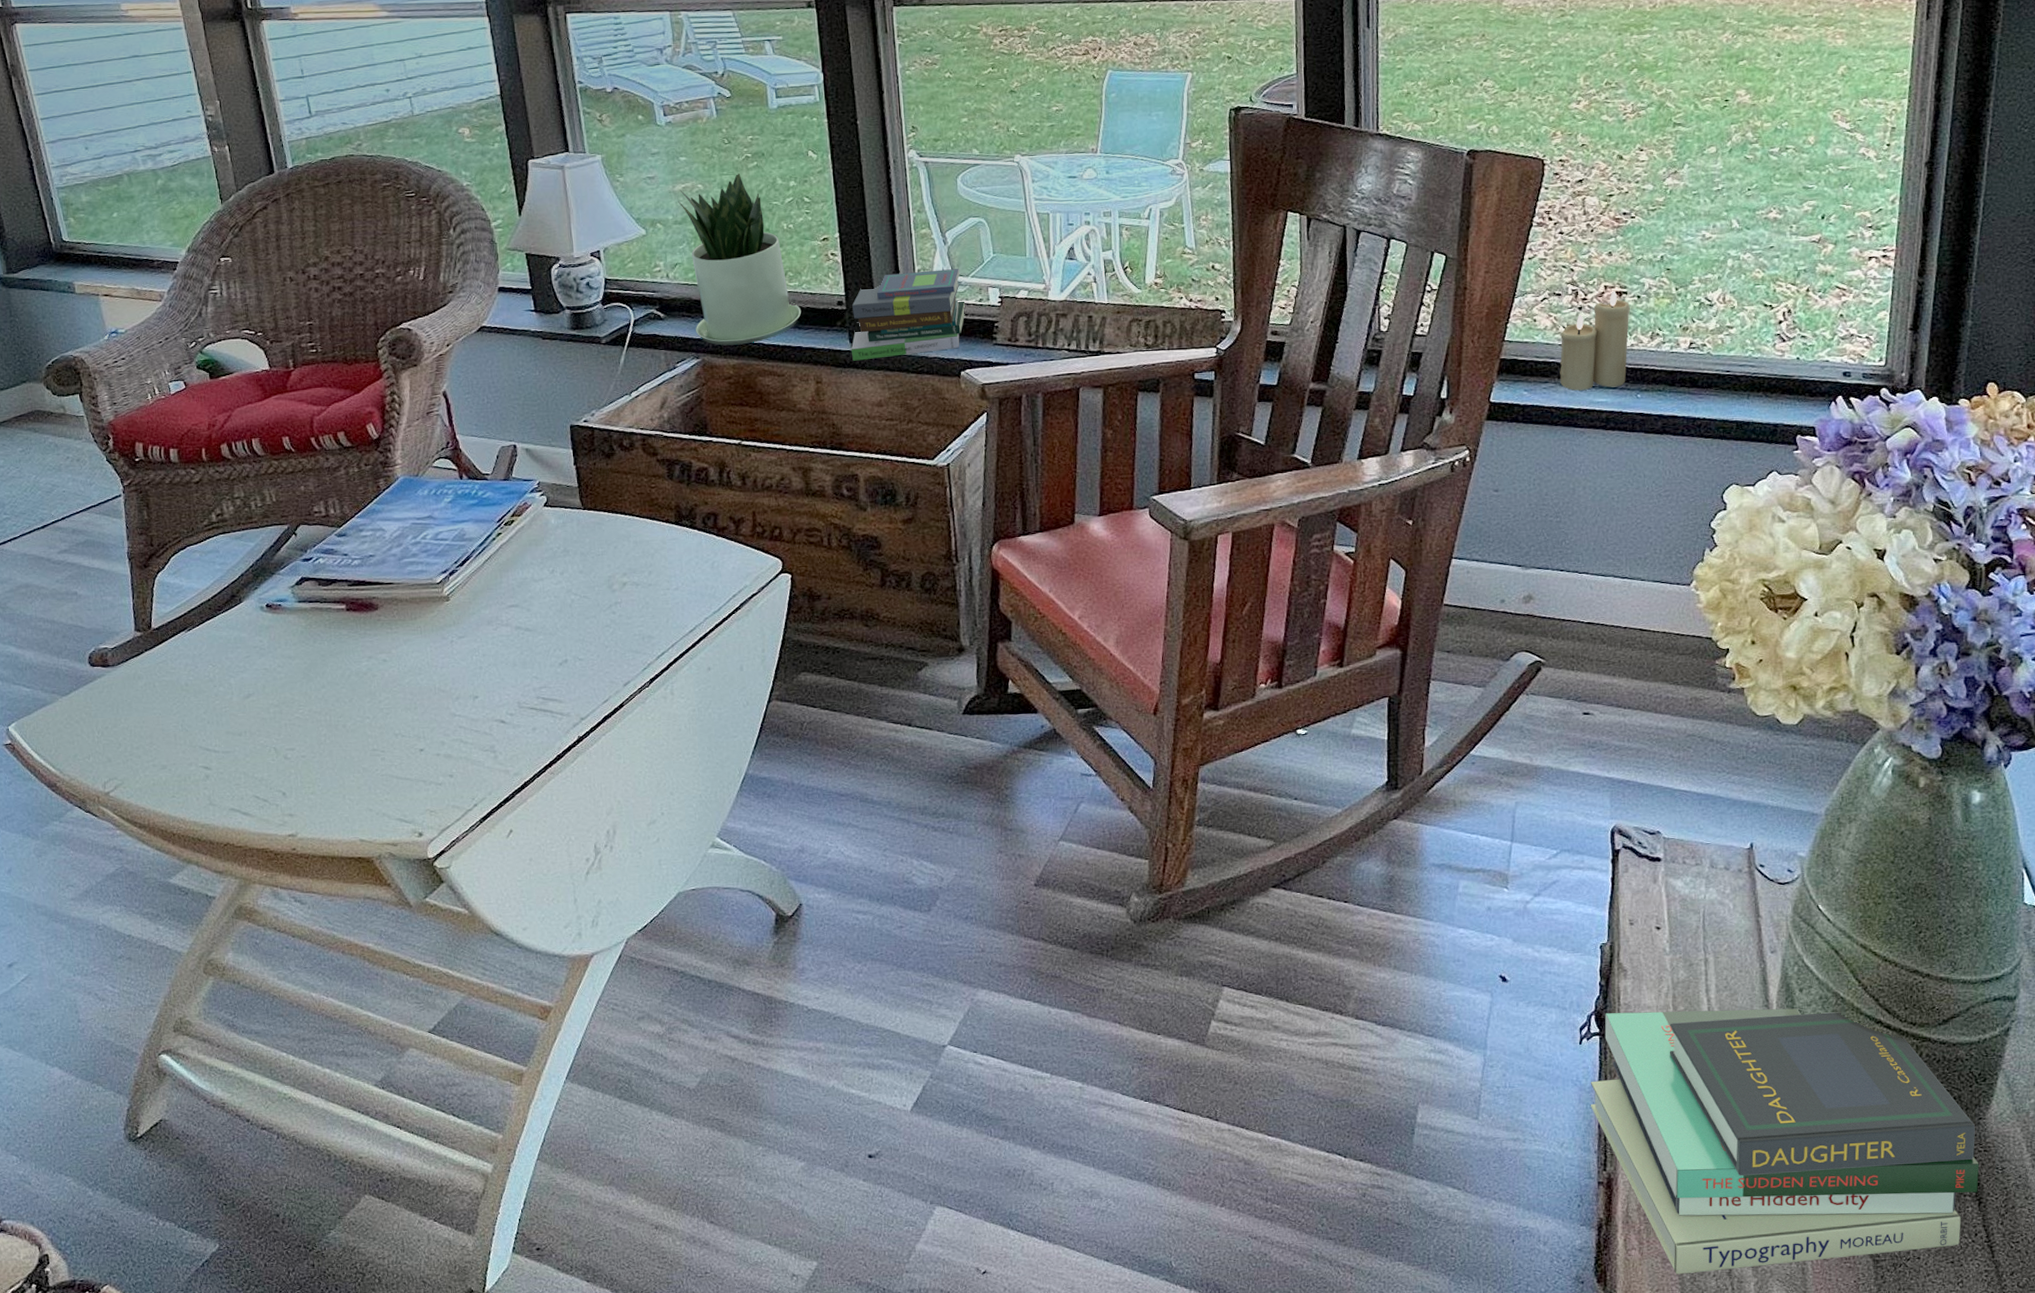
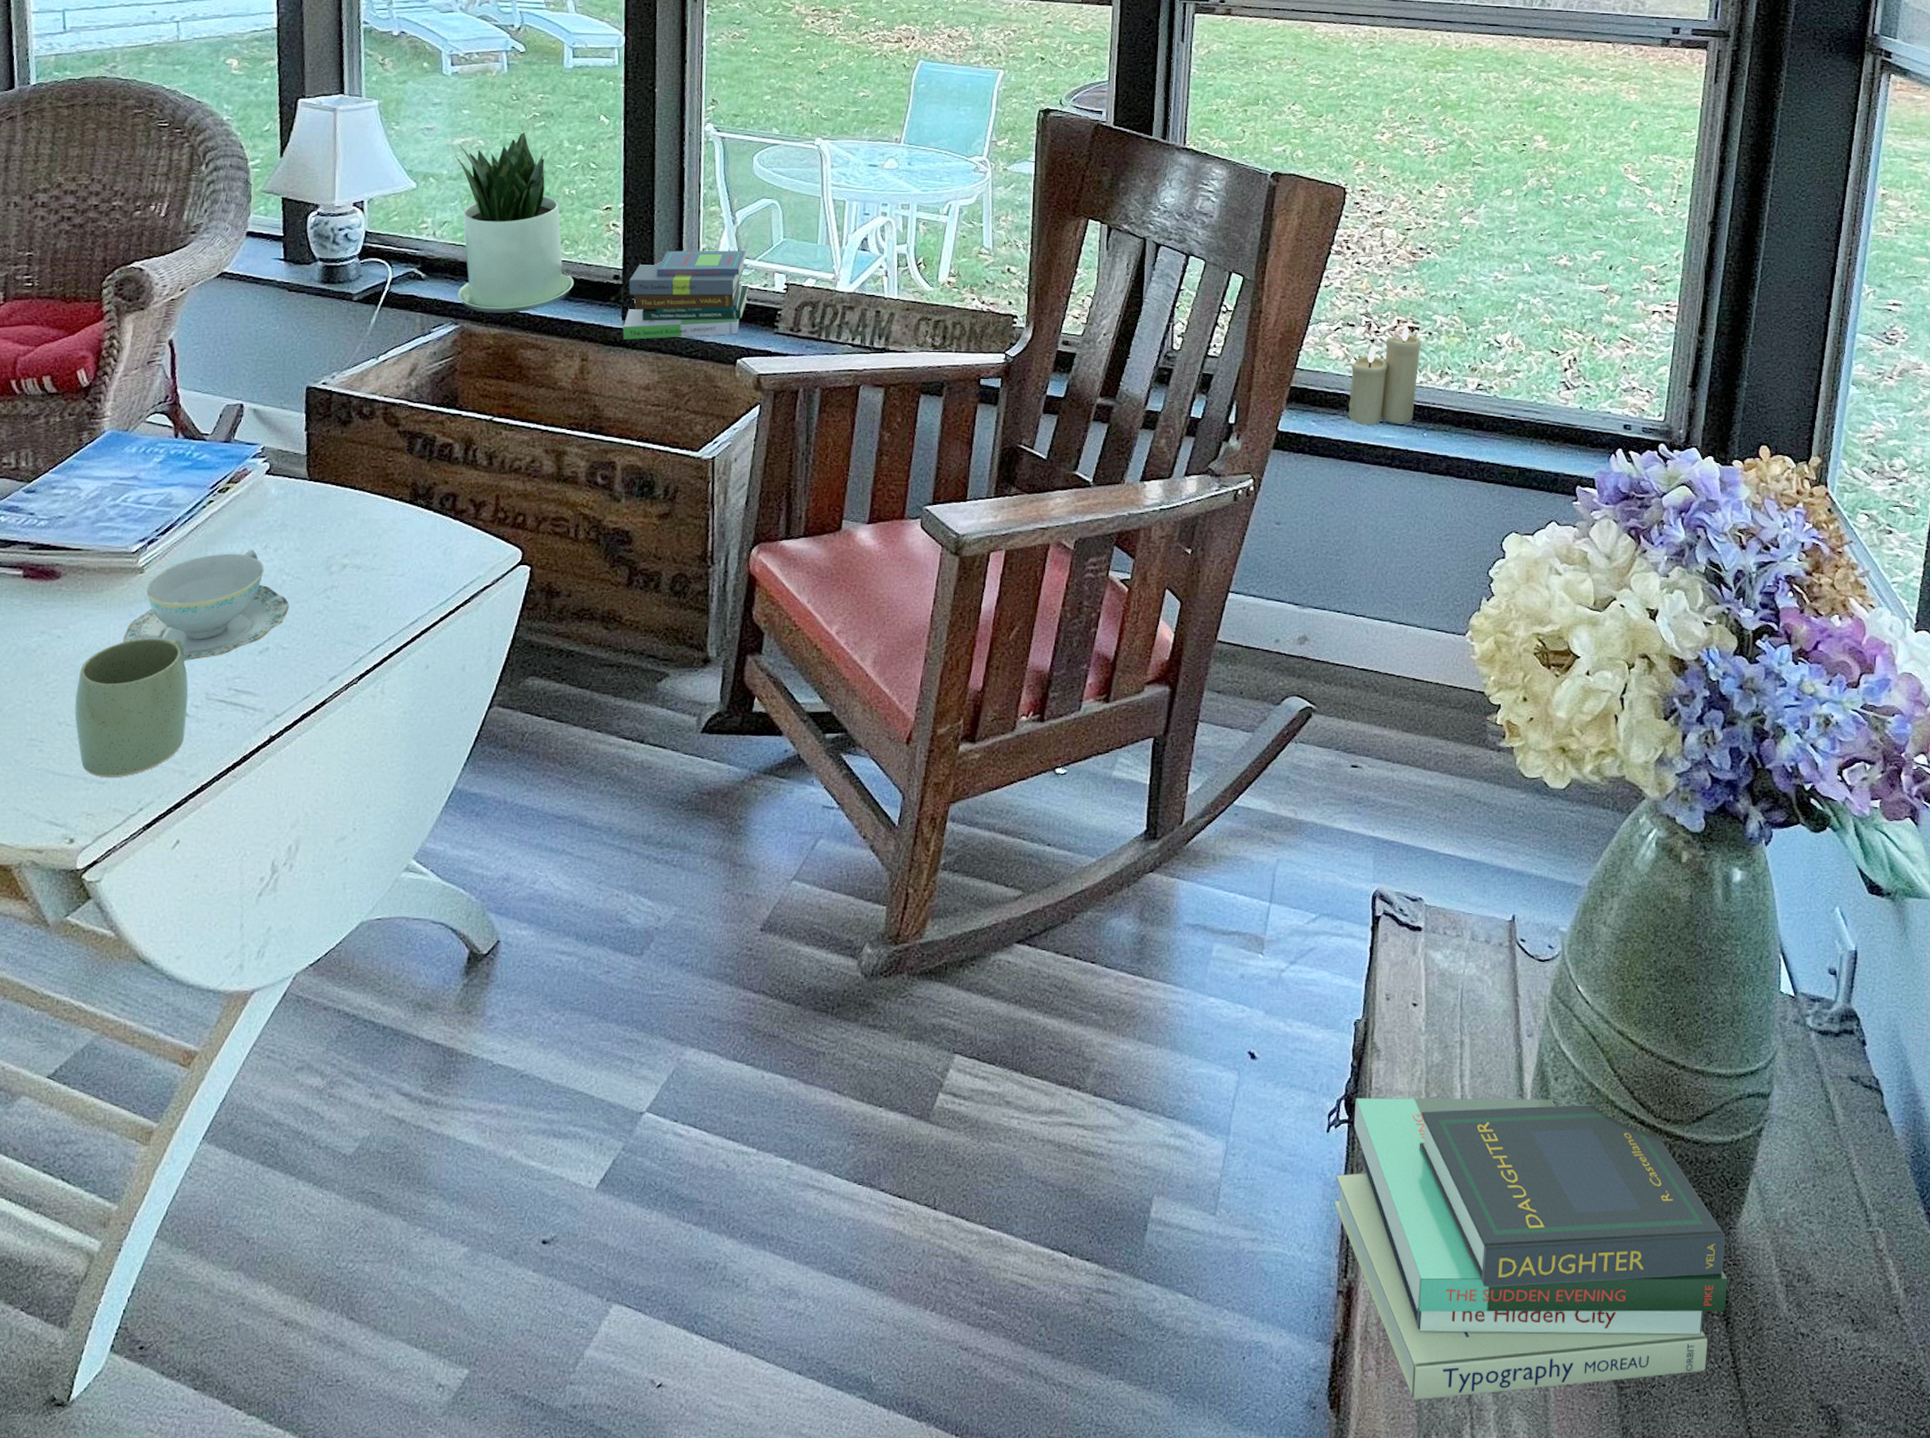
mug: none [406,656,505,780] -> present [74,638,189,778]
teacup: none [440,574,581,675] -> present [123,550,290,661]

